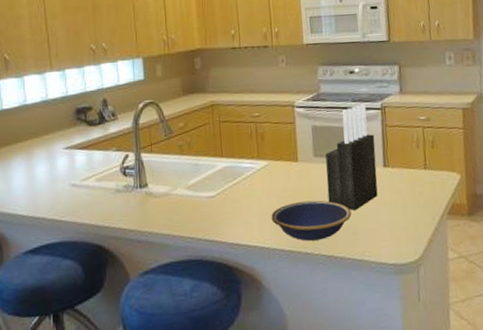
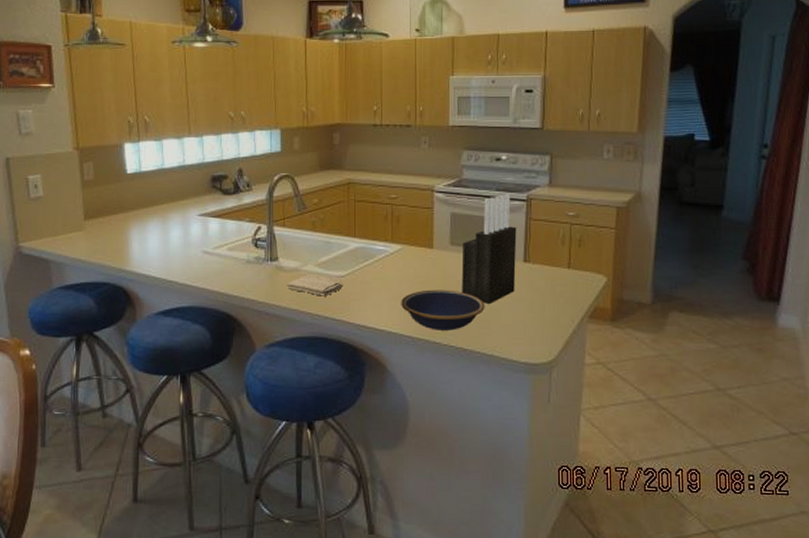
washcloth: none [157,198,214,219] -> present [286,275,343,296]

